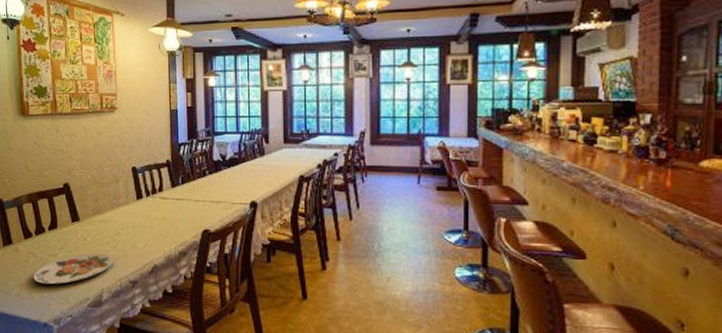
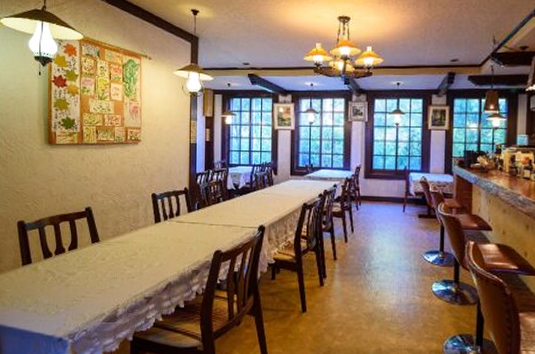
plate: present [33,253,113,285] -> none [50,272,130,302]

